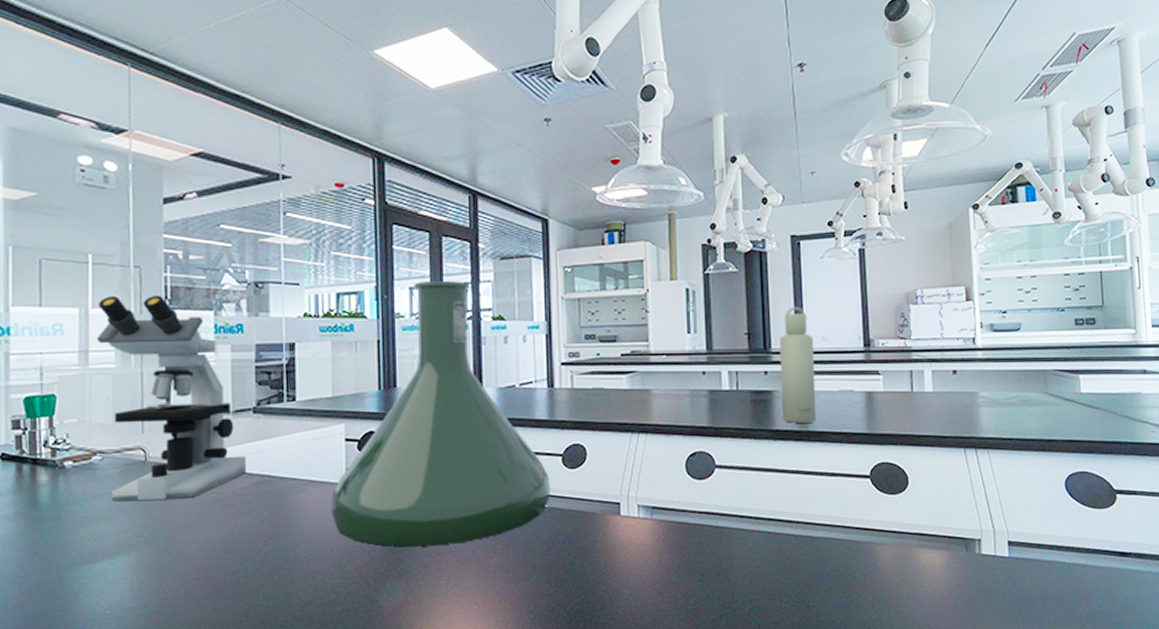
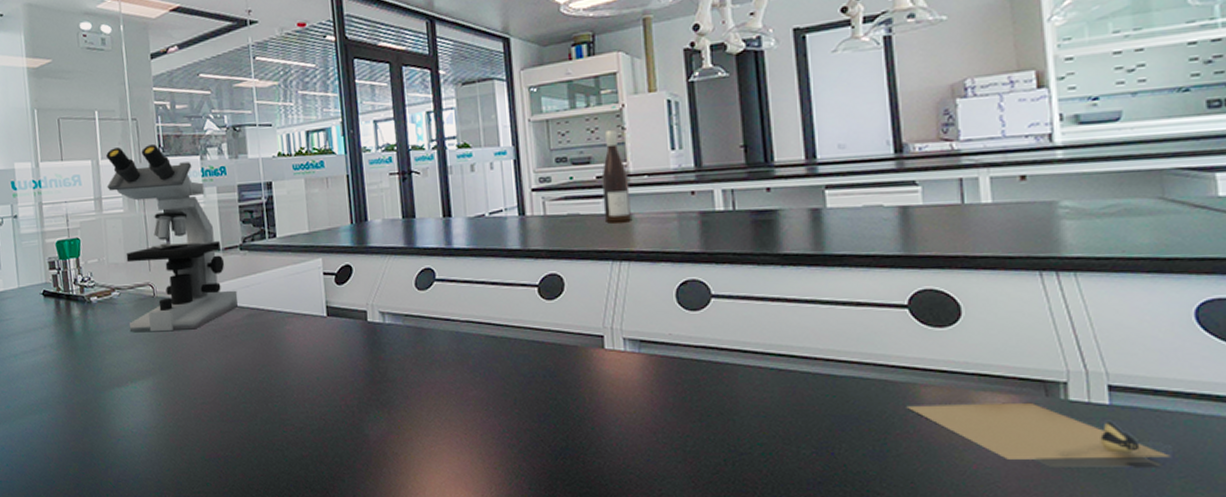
flask: present [331,281,550,547] -> none [314,110,528,378]
bottle: none [626,313,650,399] -> present [601,130,631,225]
bottle: present [779,306,816,423] -> none [783,111,834,246]
clipboard: none [866,556,1049,610] -> present [906,402,1172,469]

